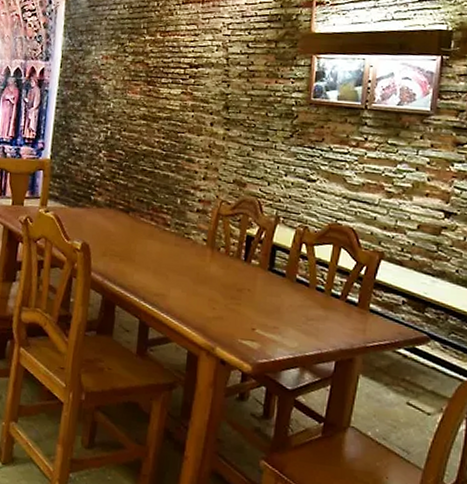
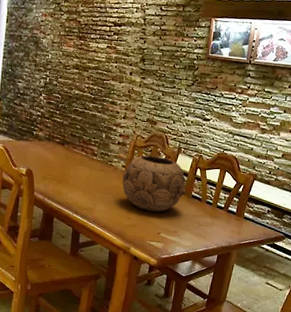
decorative bowl: none [203,225,288,301] -> present [122,155,186,212]

